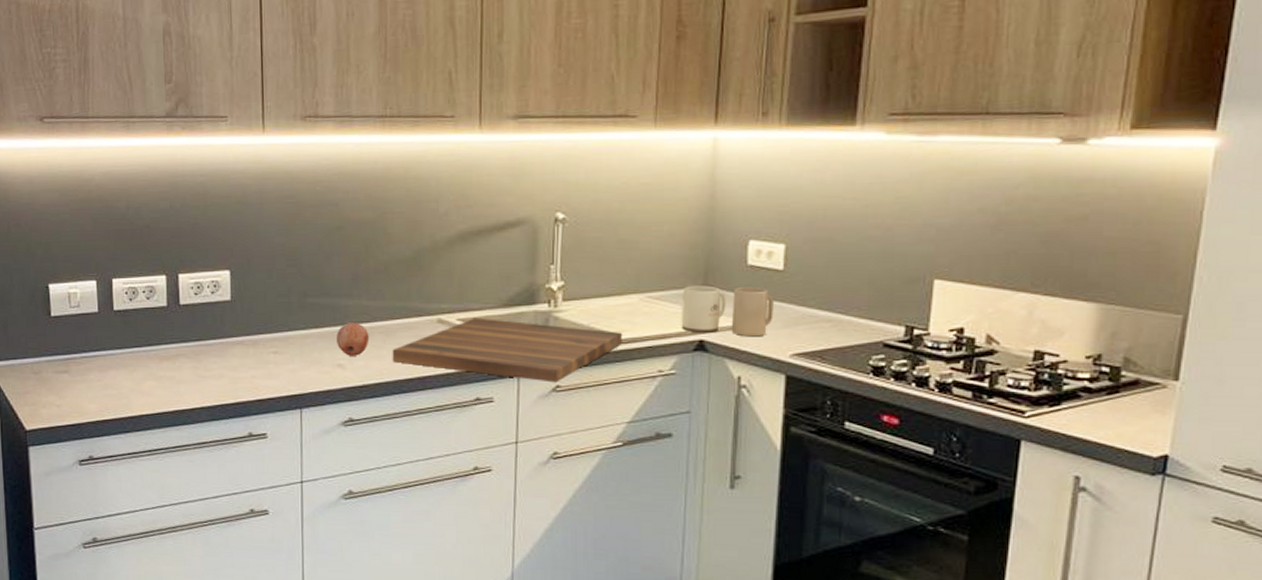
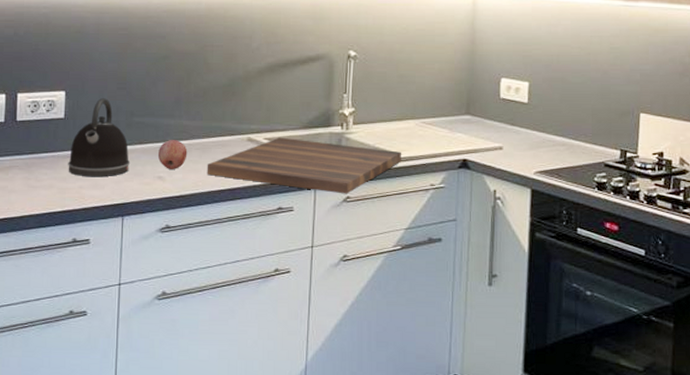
kettle: none [238,277,306,366] -> present [68,98,131,177]
mug: present [681,285,726,333] -> none [449,114,484,153]
mug: present [731,286,774,337] -> none [488,115,521,157]

